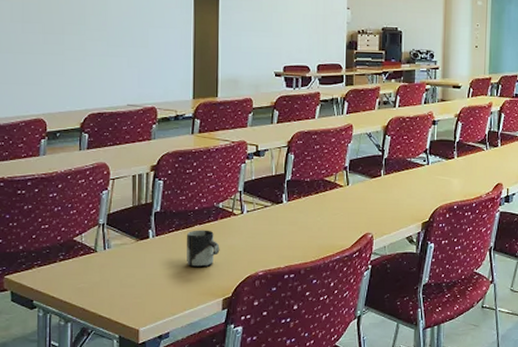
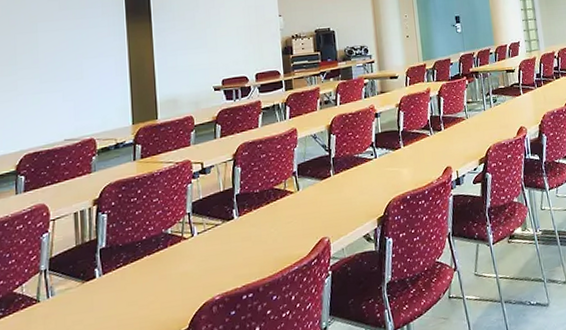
cup: present [186,230,220,268] -> none [135,259,172,303]

